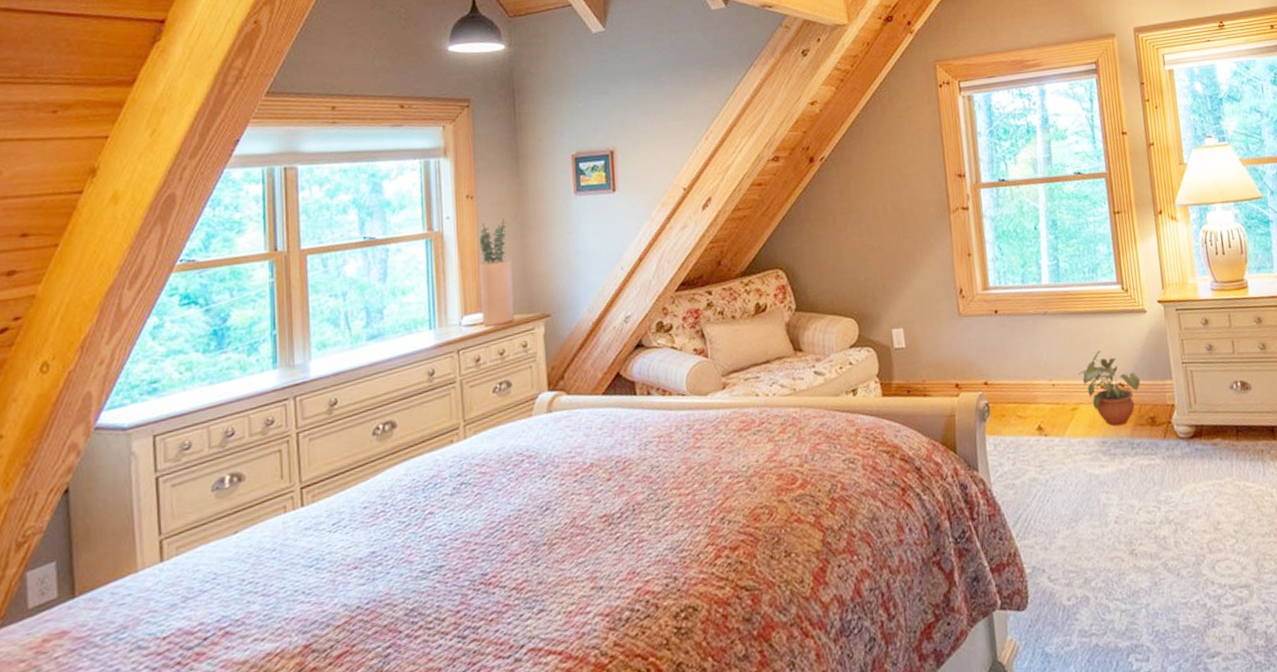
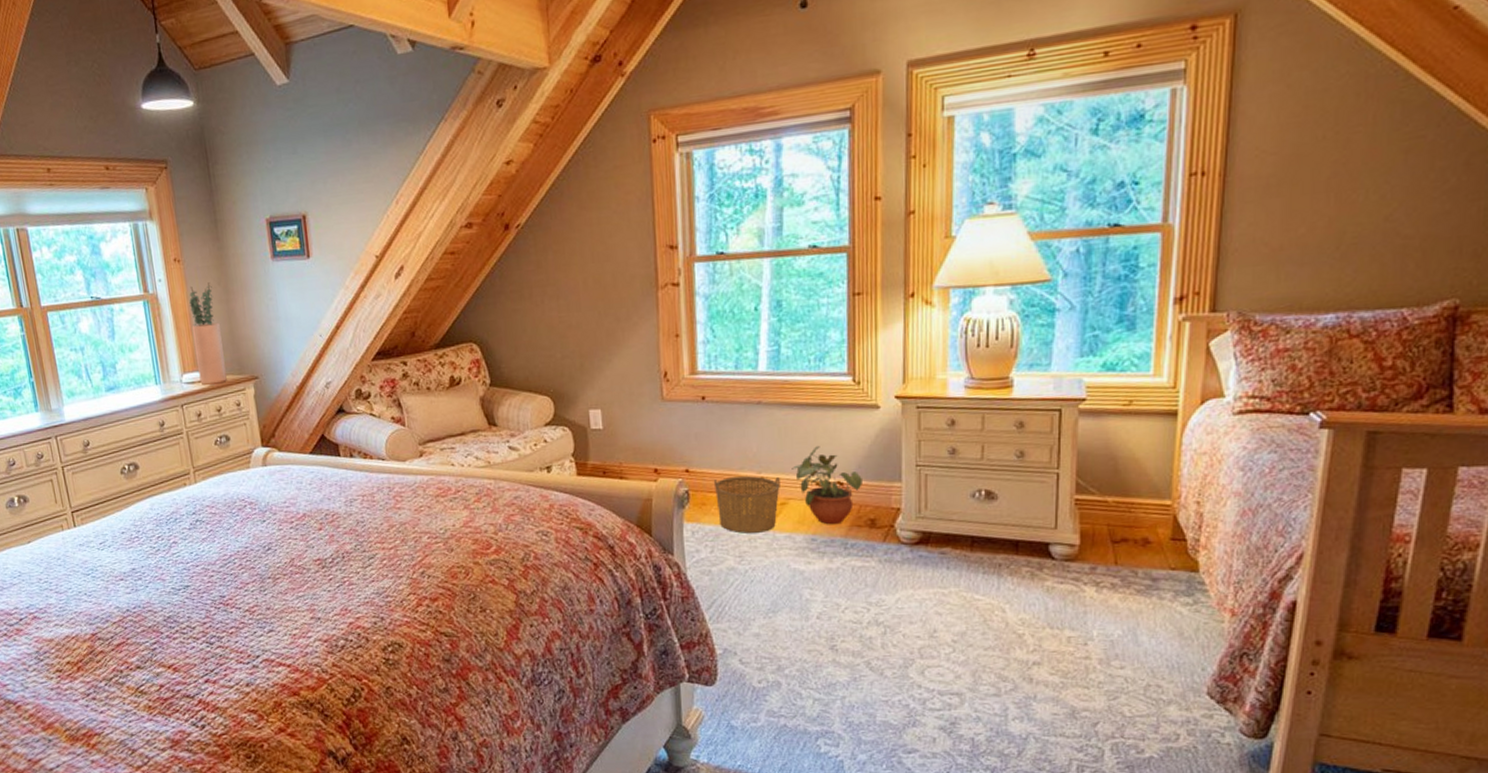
basket: none [1010,383,1071,442] -> present [713,476,780,533]

